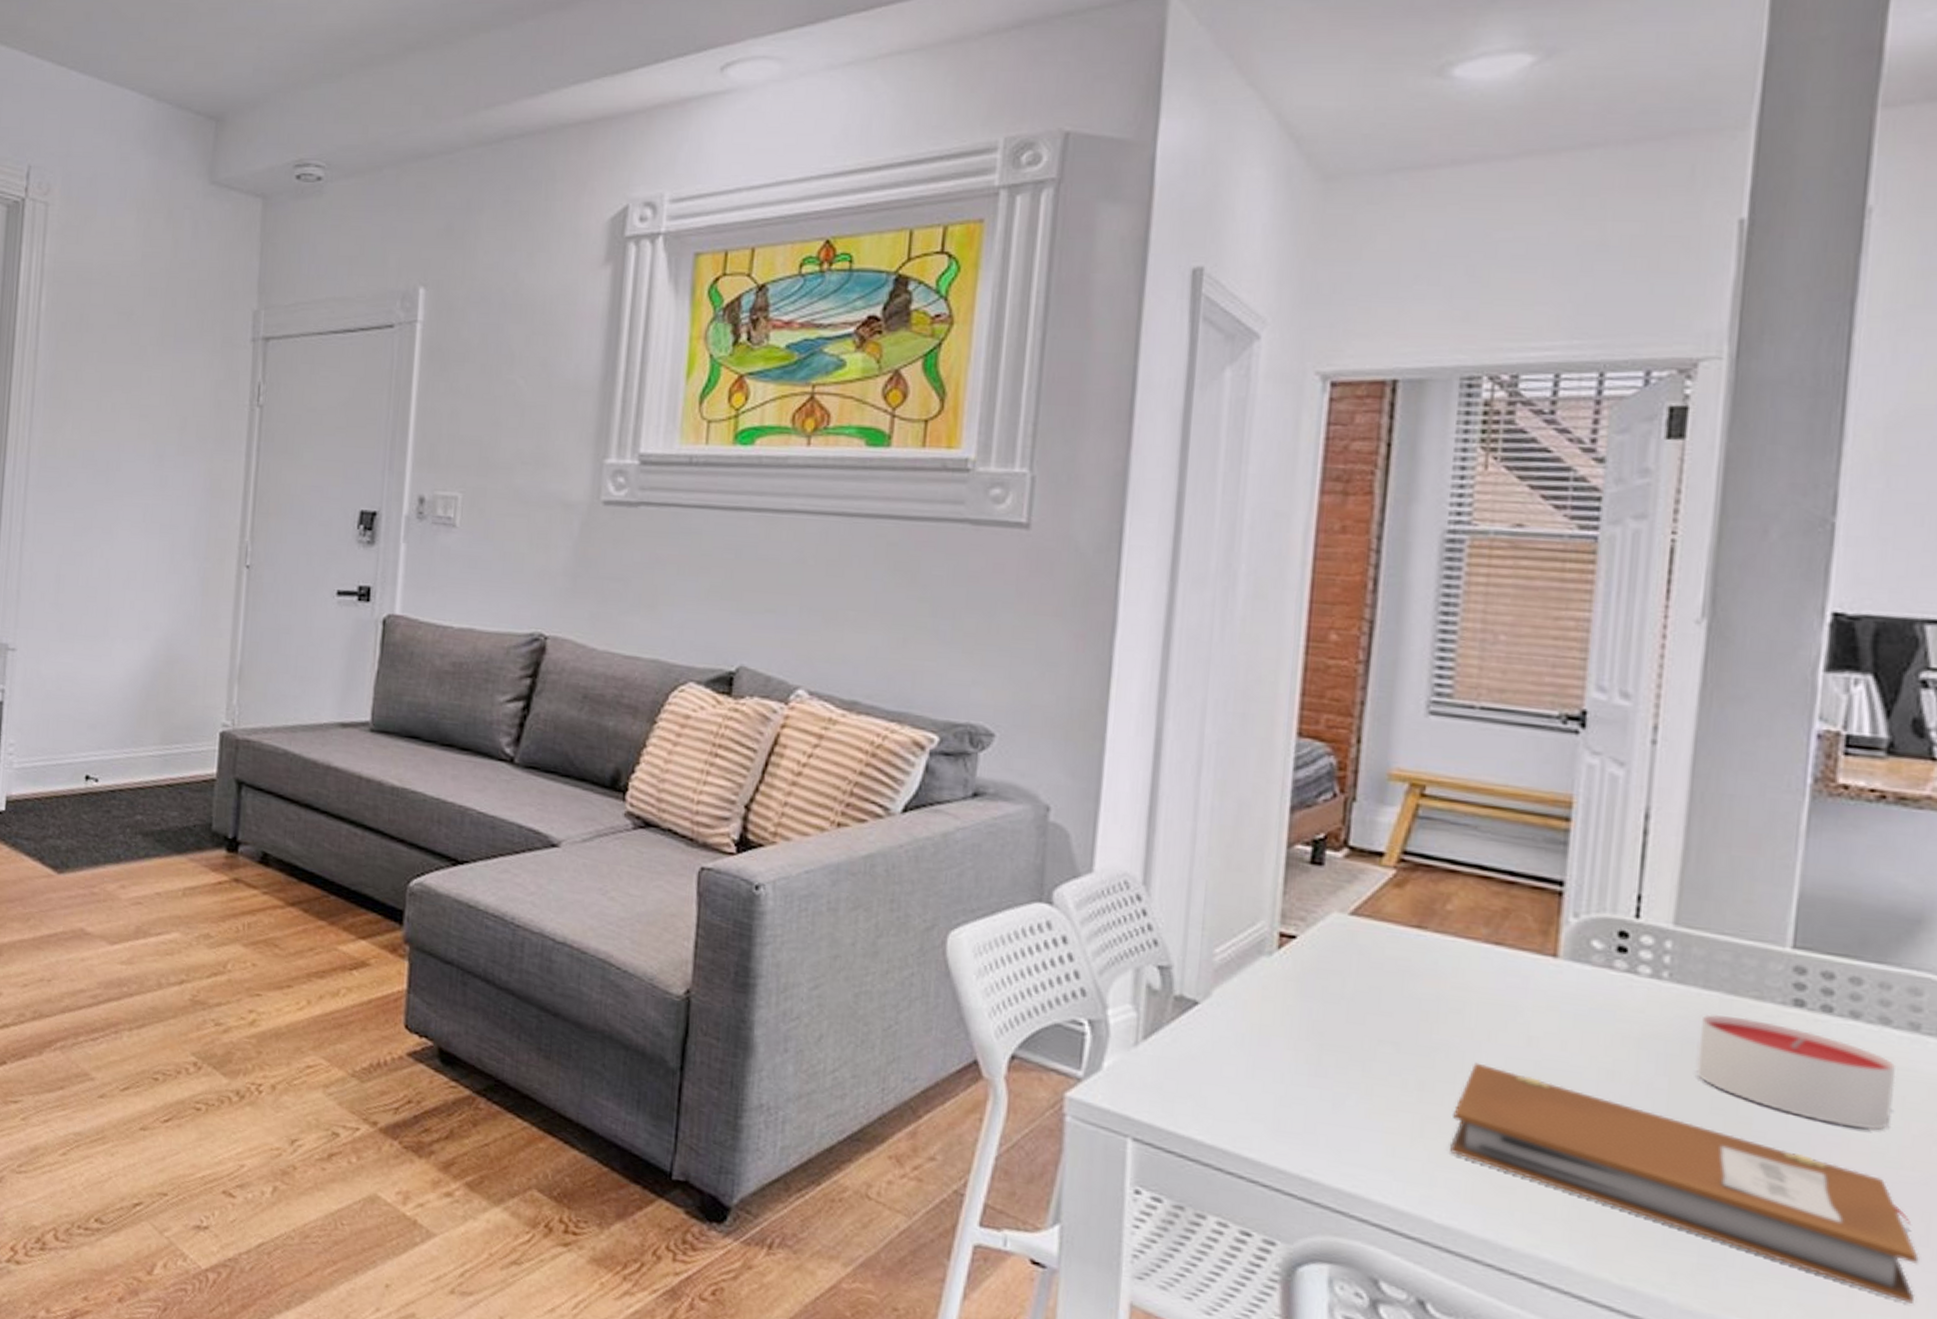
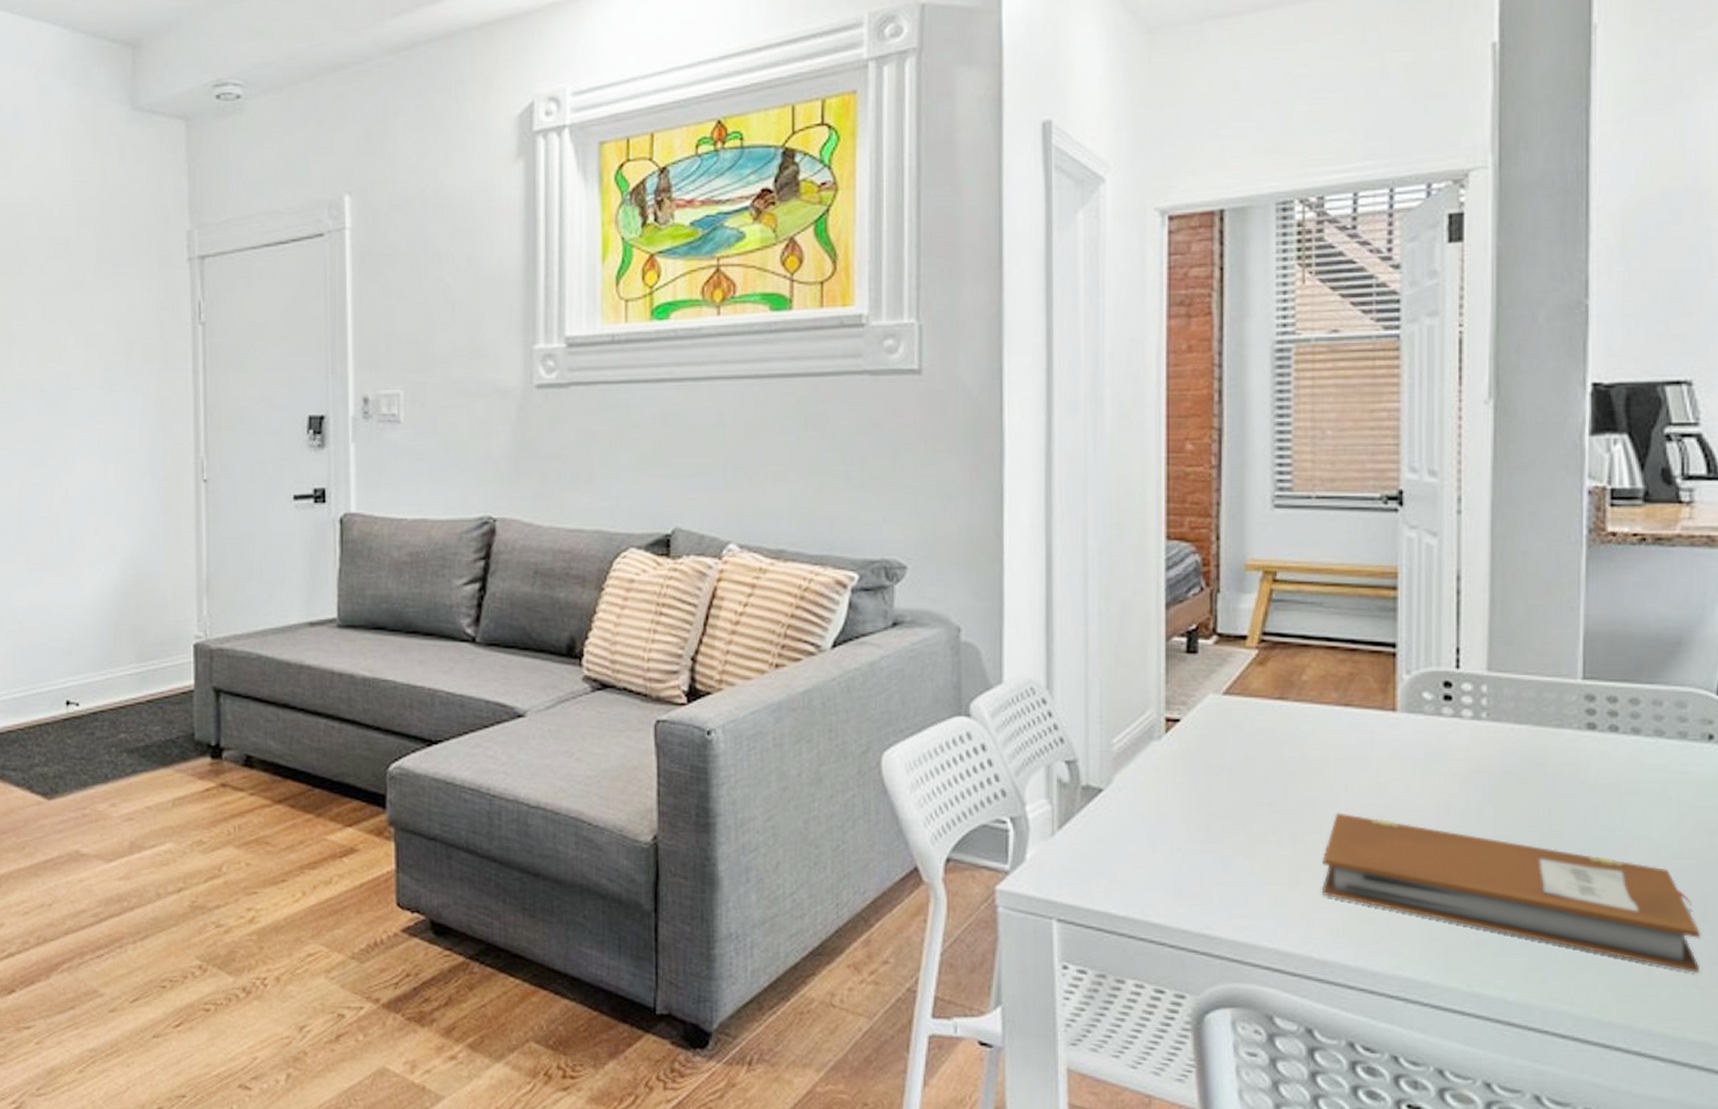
candle: present [1696,1014,1897,1130] -> none [1515,744,1672,828]

